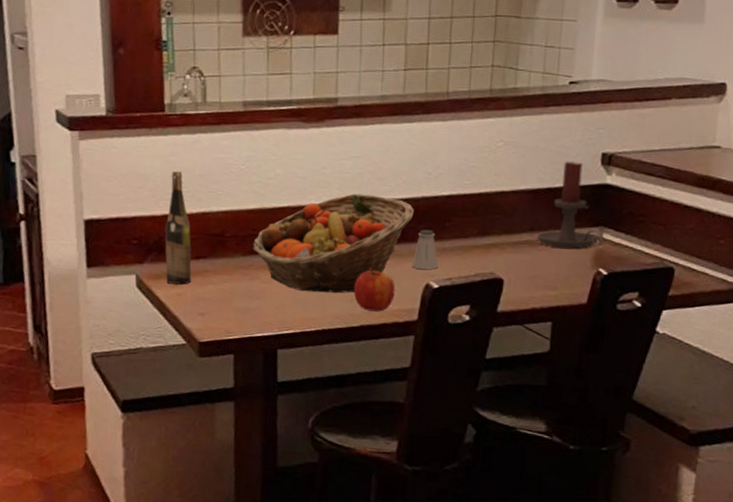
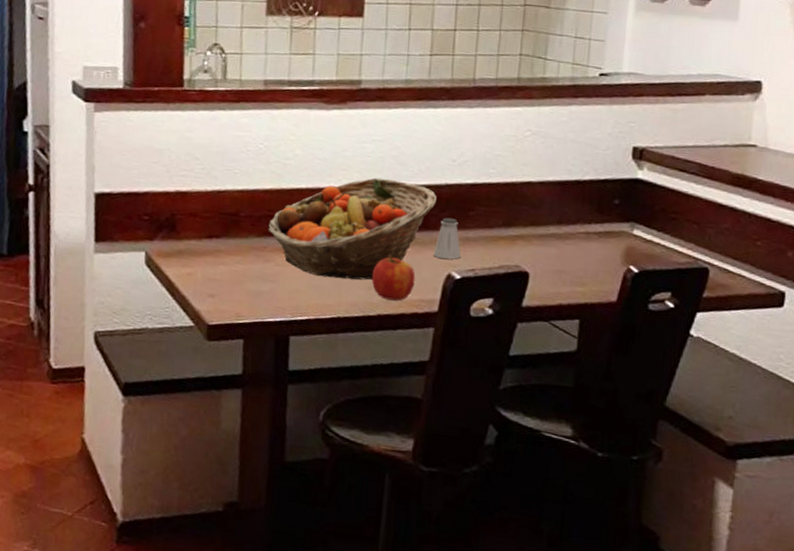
wine bottle: present [165,171,192,284] -> none [176,147,205,264]
candle holder: present [536,160,604,248] -> none [564,153,635,244]

